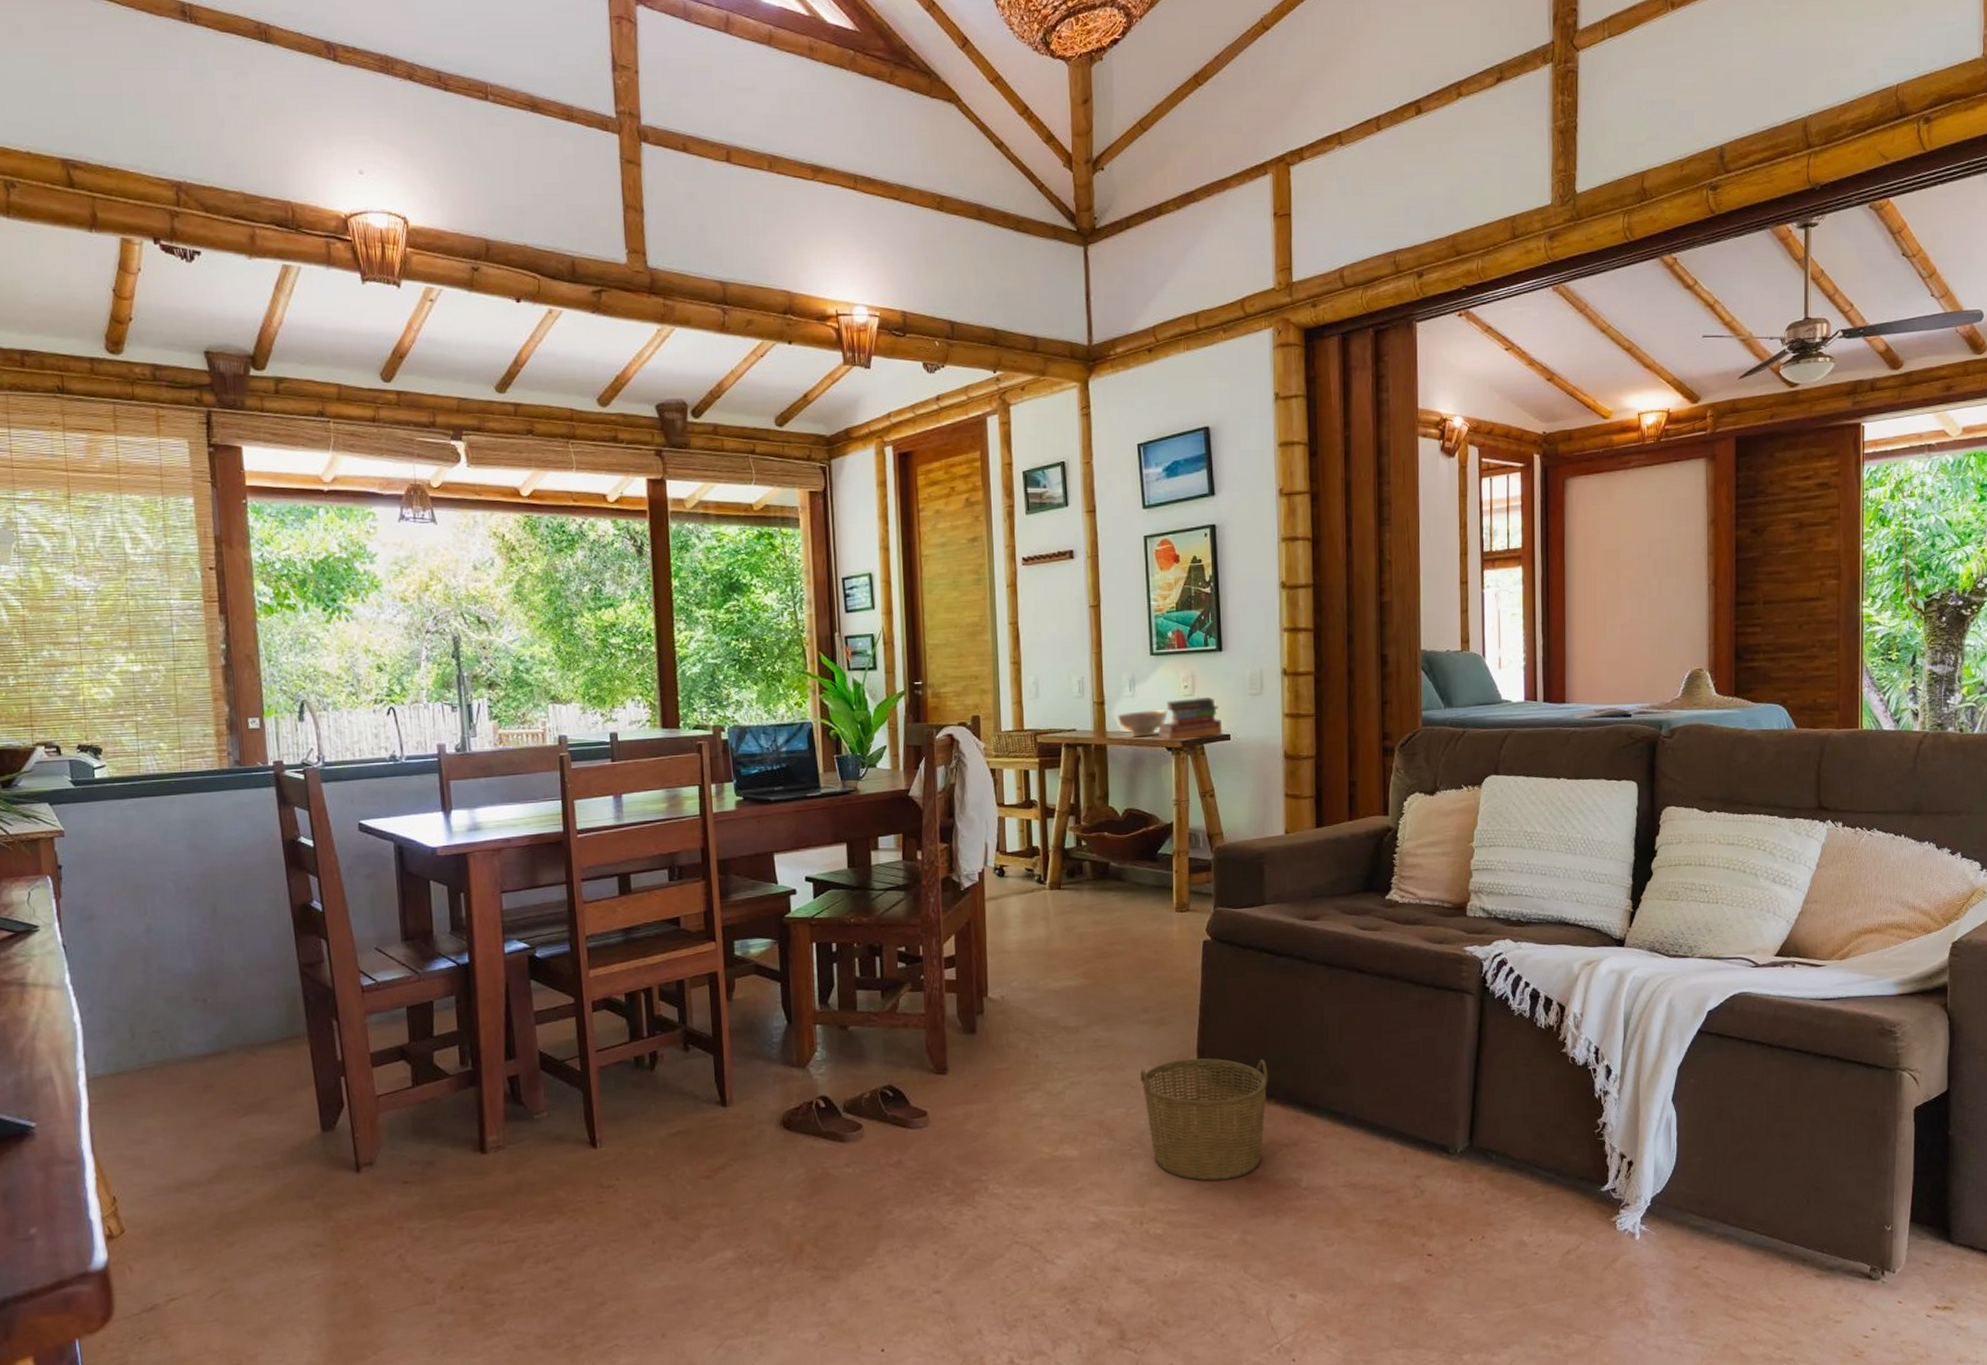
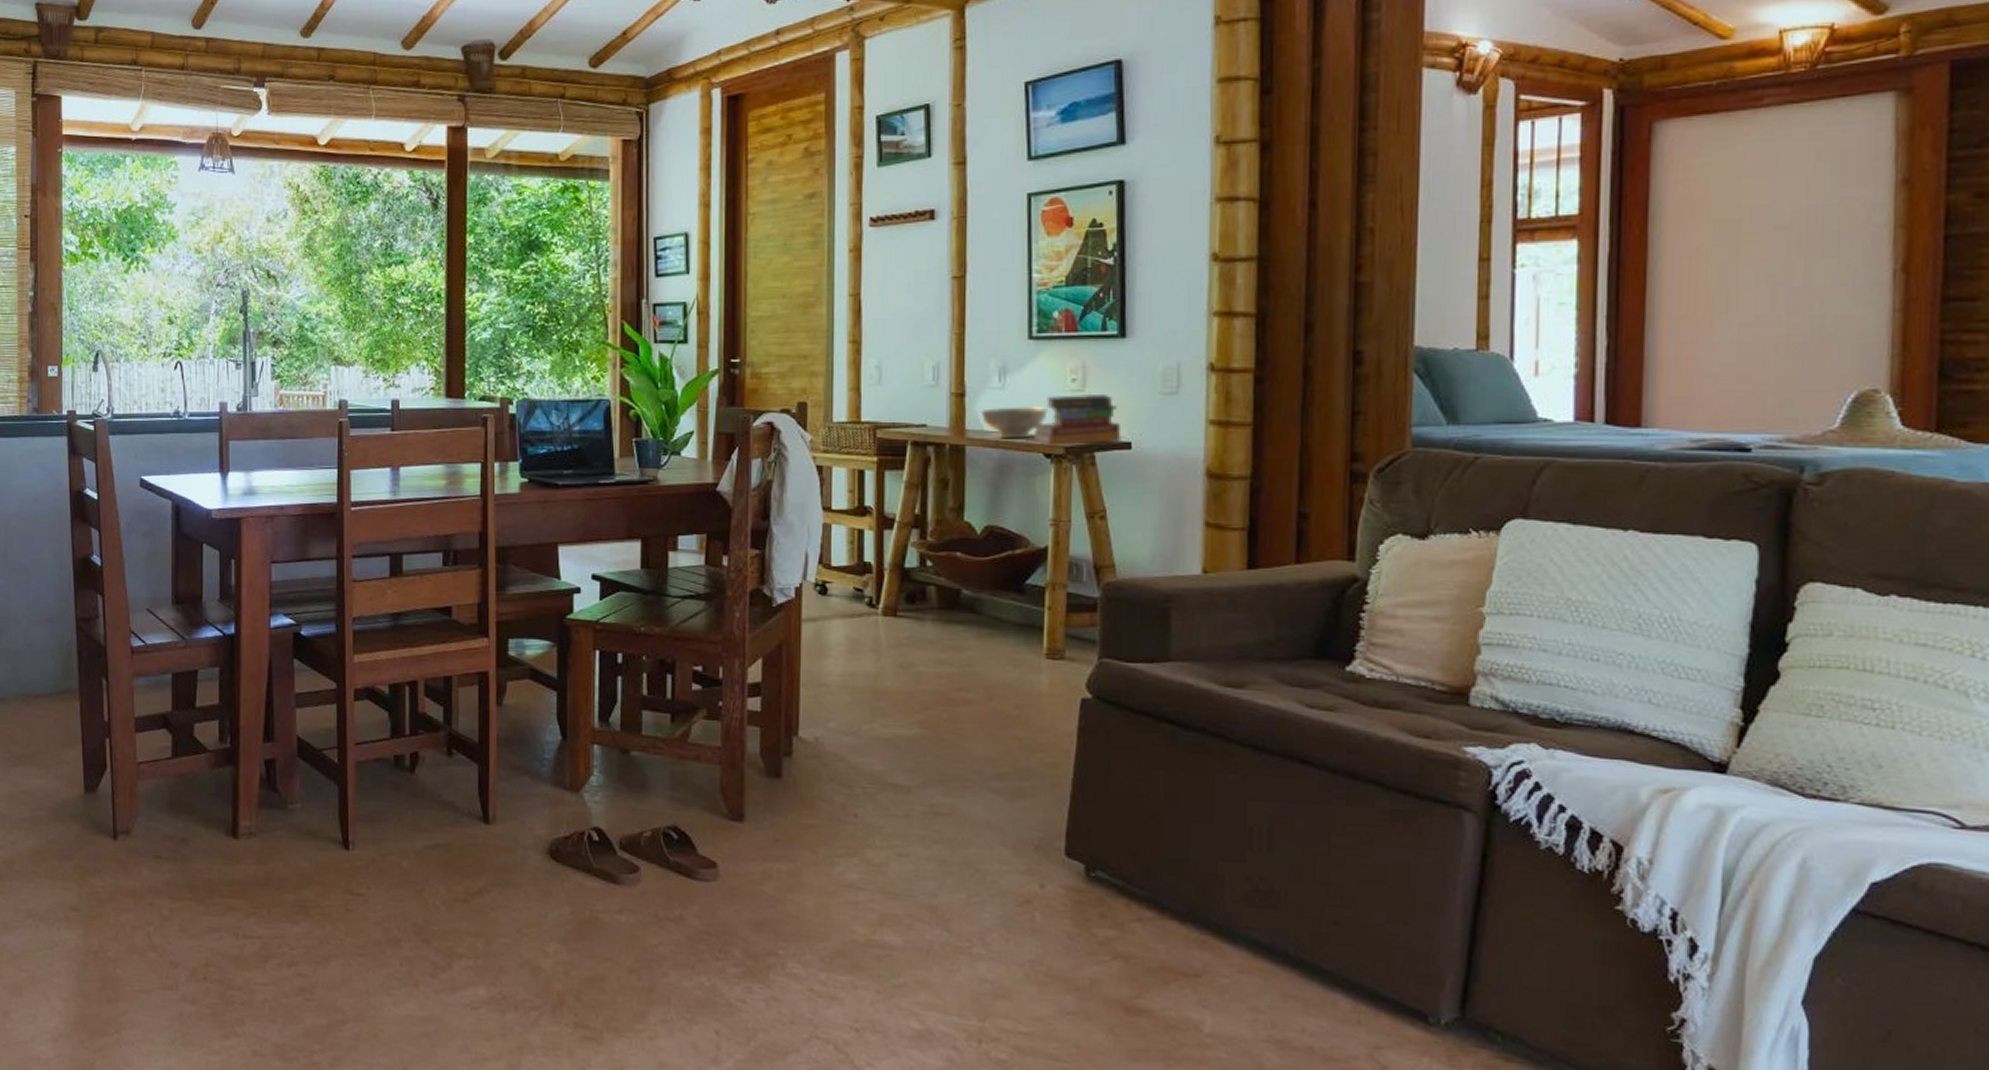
basket: present [1140,1058,1269,1181] -> none [988,844,1164,1006]

